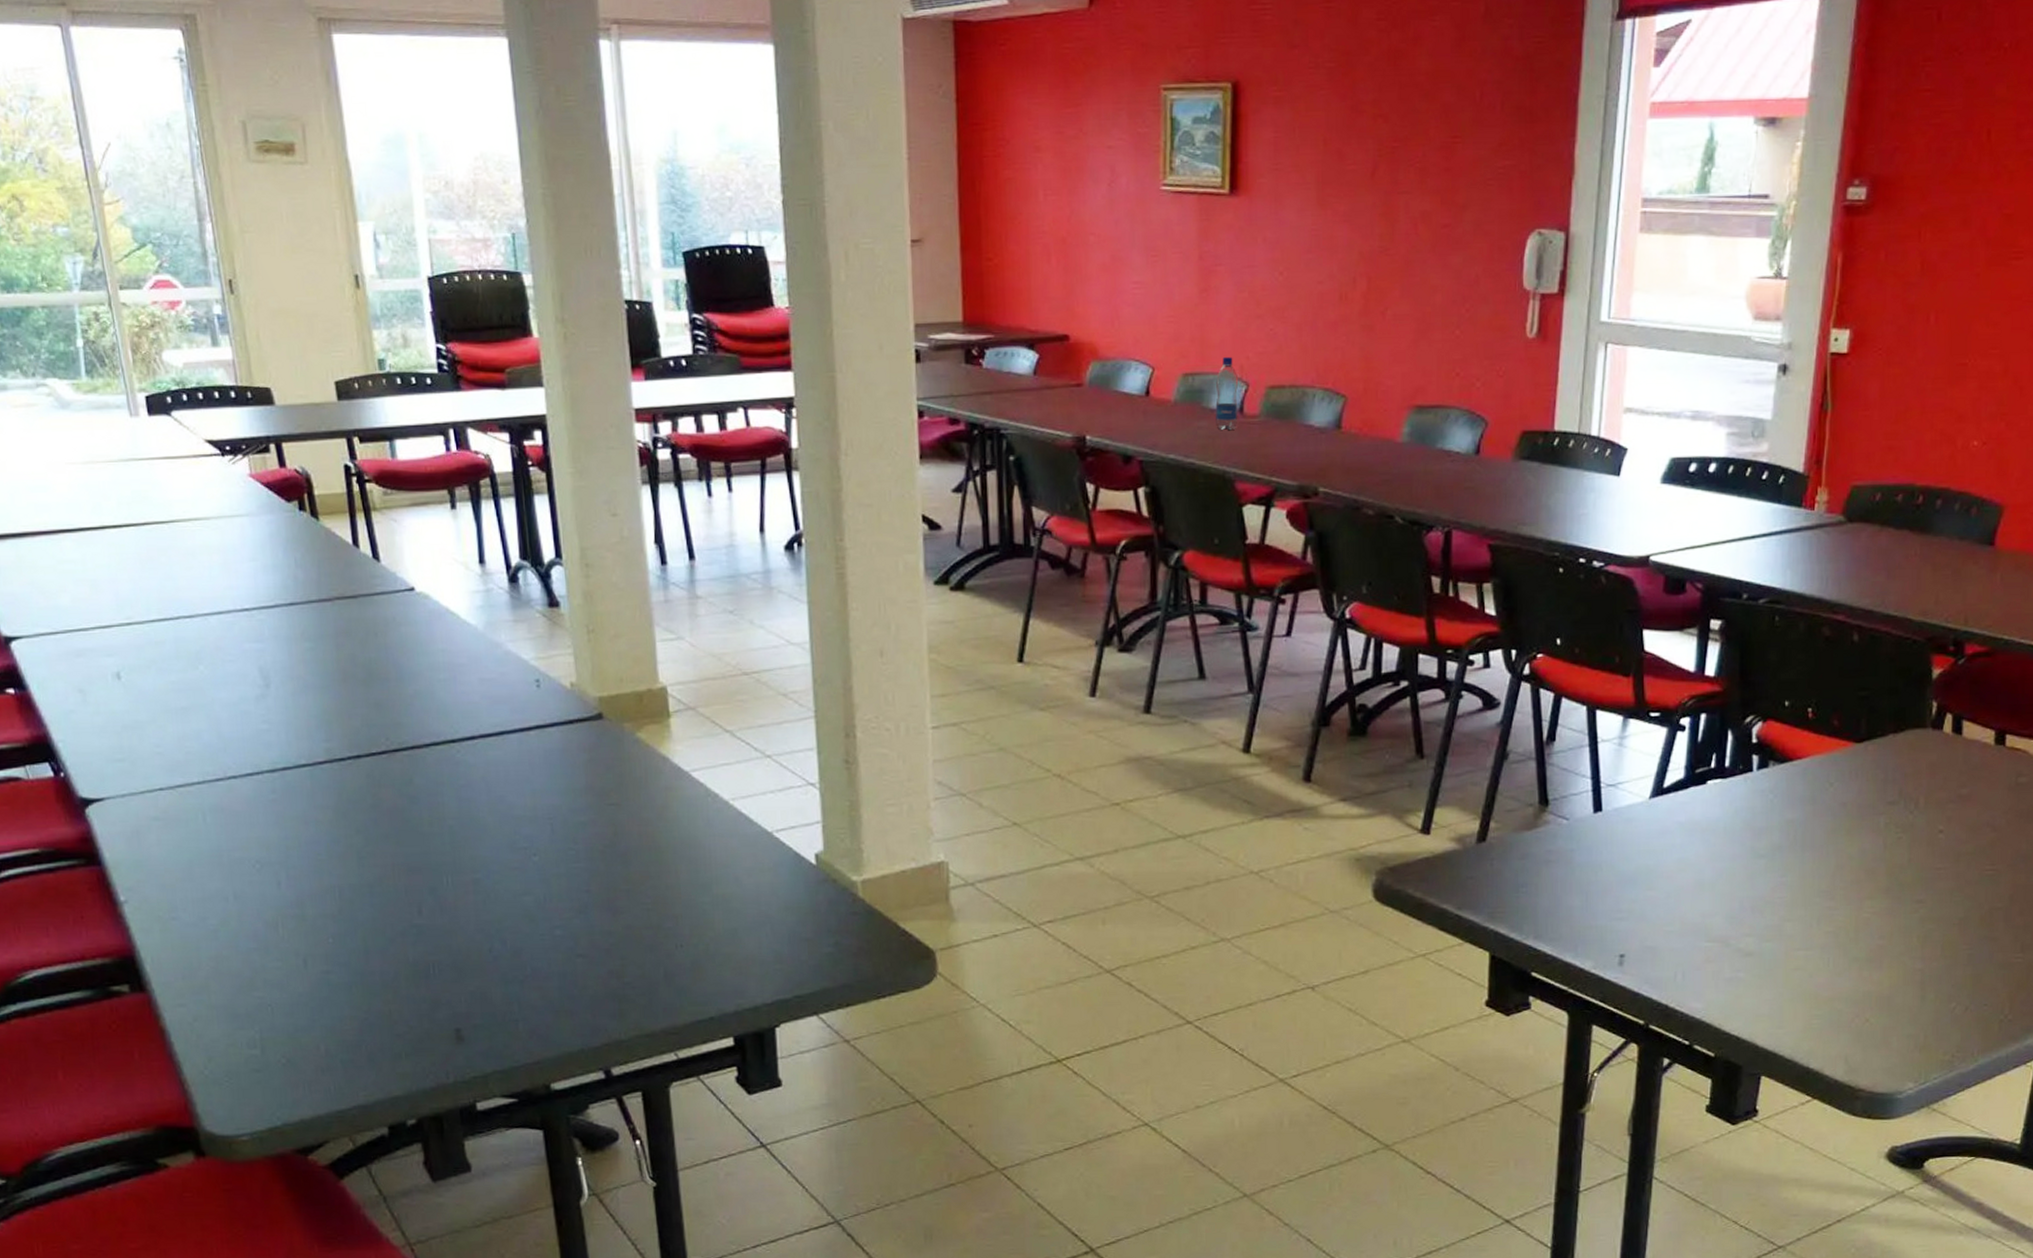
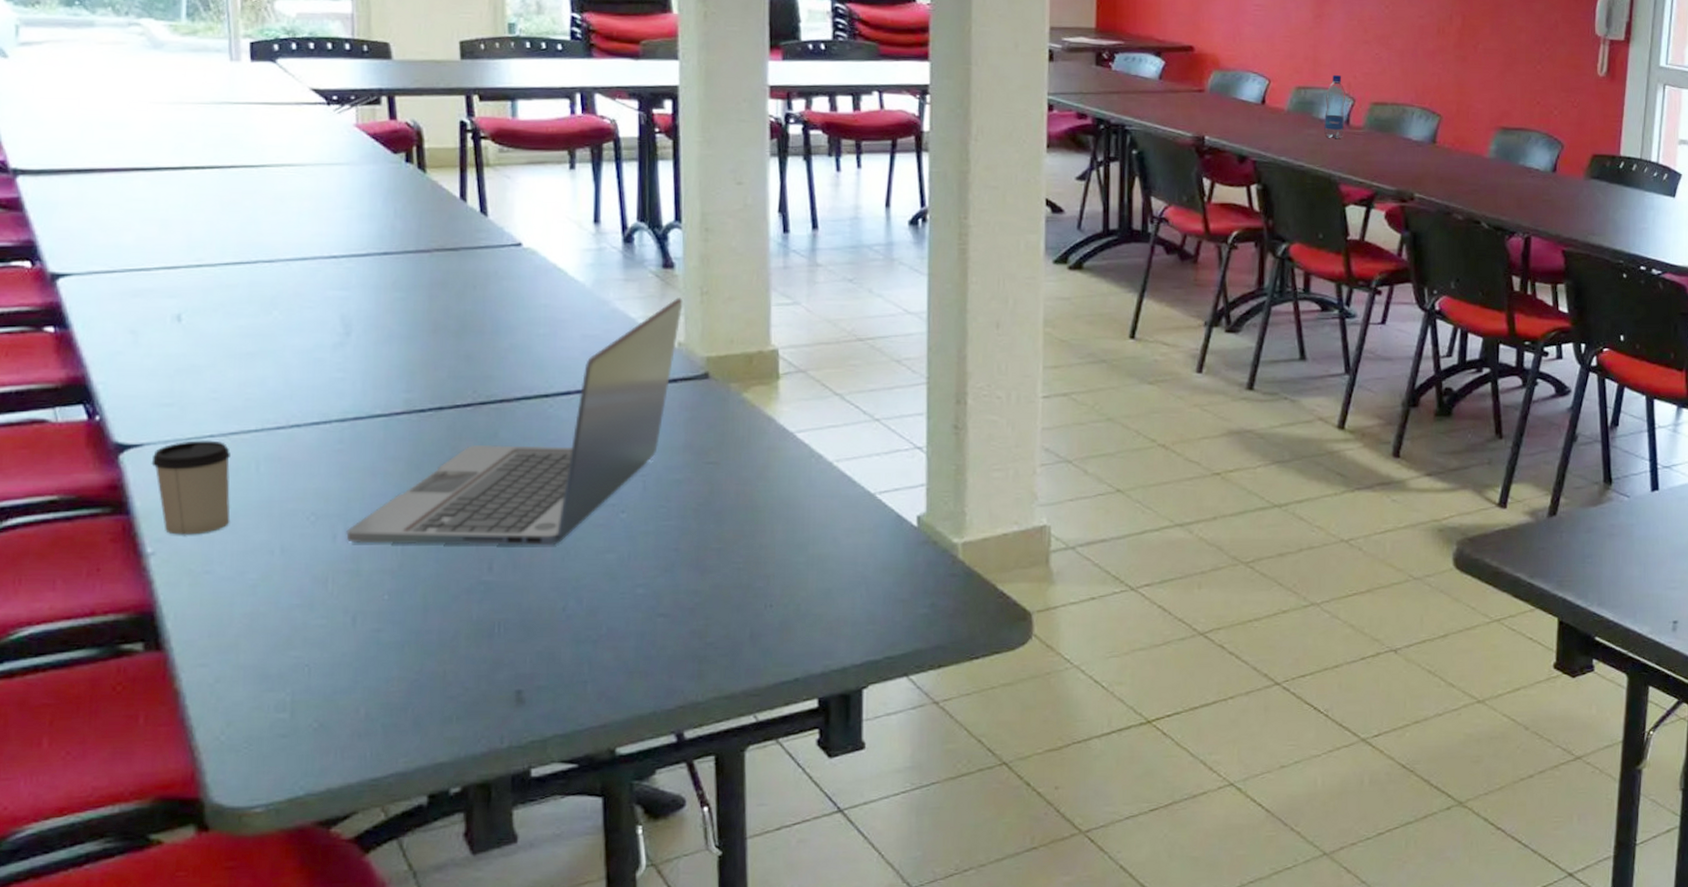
cup: none [113,793,187,884] -> present [151,440,231,535]
laptop: none [288,637,572,890] -> present [346,297,683,546]

